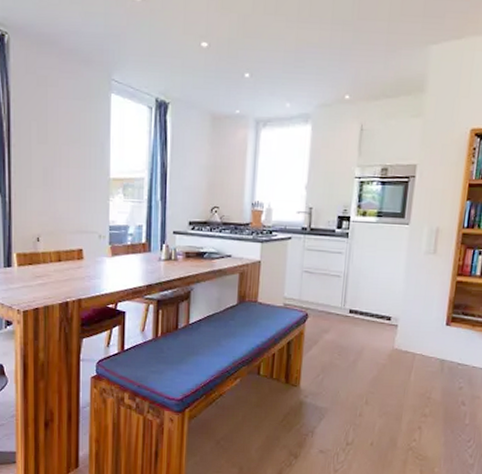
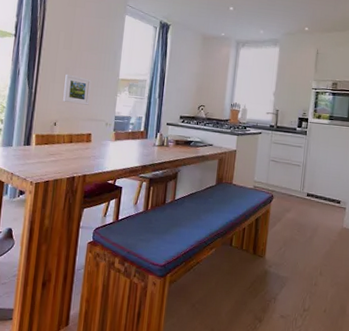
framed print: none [44,175,76,214] -> present [63,74,92,105]

